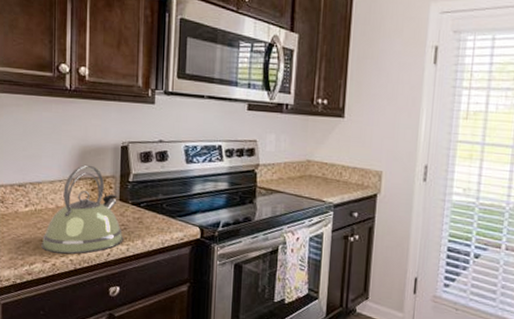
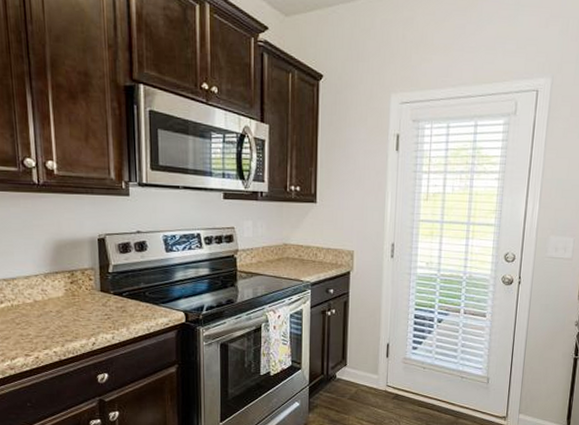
kettle: present [41,164,124,254] -> none [21,258,108,347]

